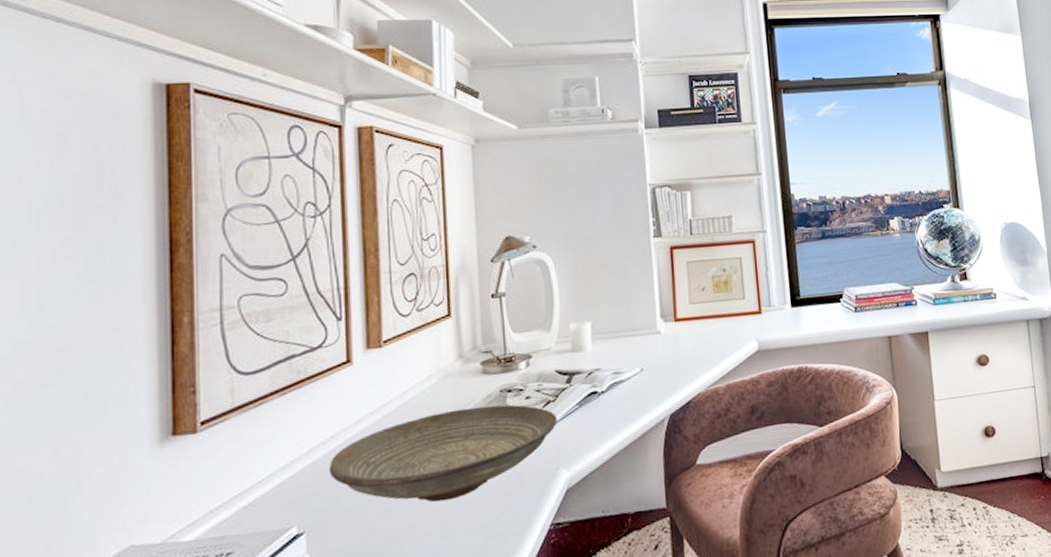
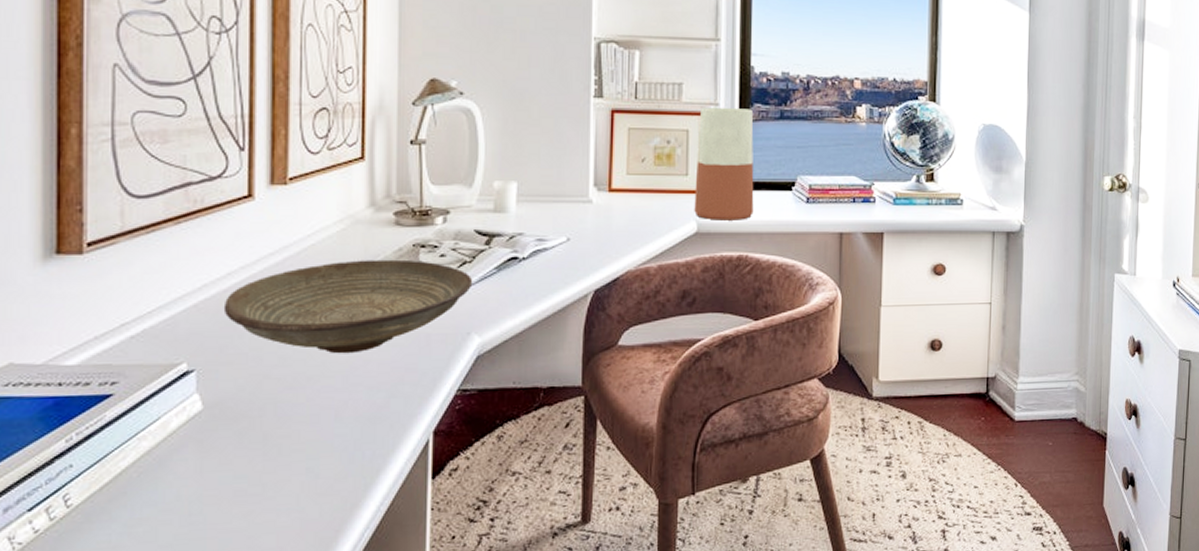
vase: none [749,232,808,338] -> present [694,108,754,221]

